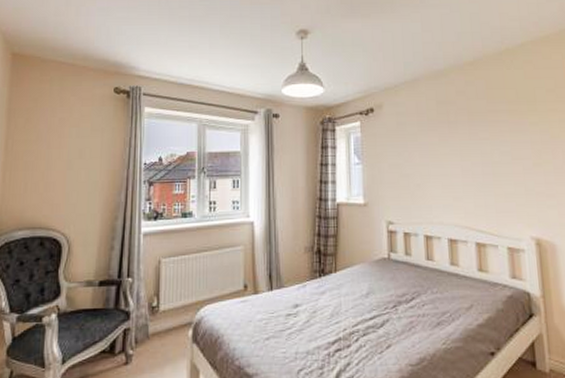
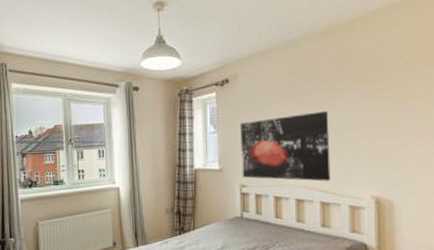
wall art: none [386,143,486,220] -> present [240,111,331,181]

